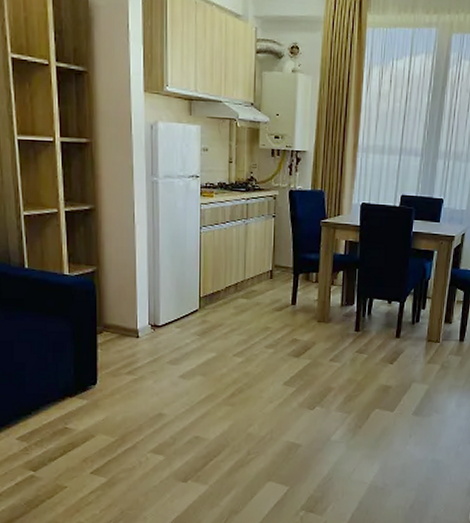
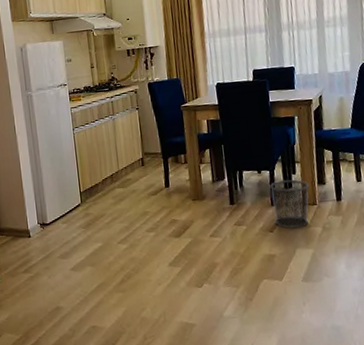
waste bin: none [396,314,436,363] -> present [270,179,310,229]

